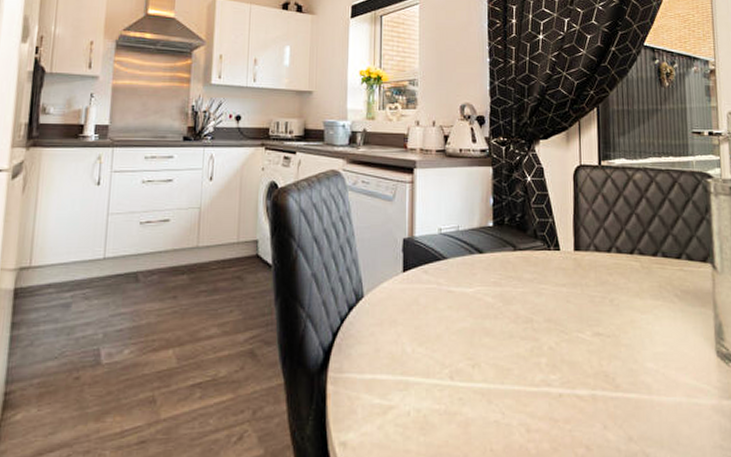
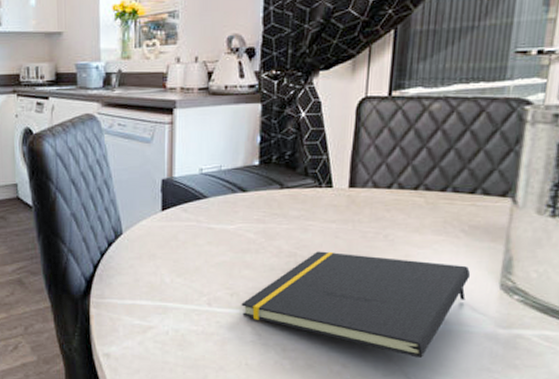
notepad: none [483,316,690,436] -> present [241,251,471,358]

